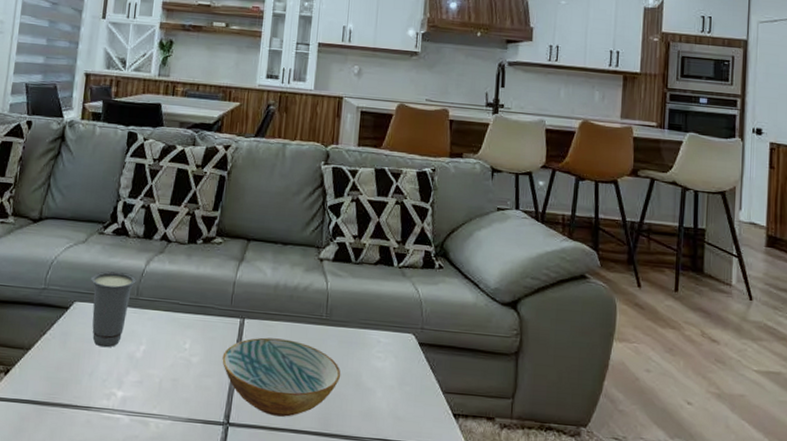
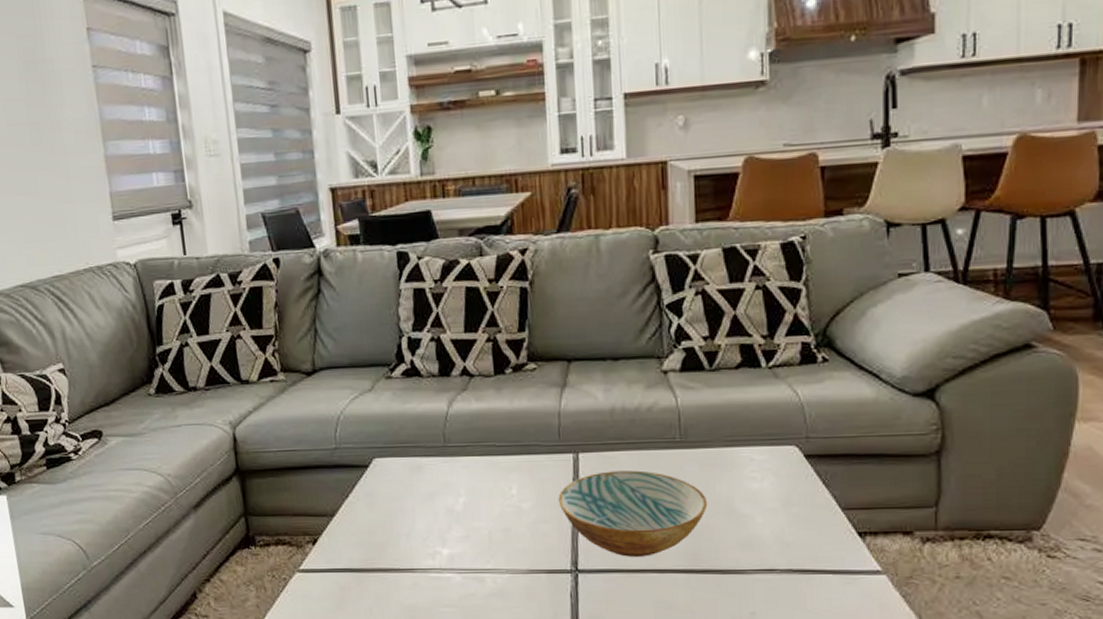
cup: present [91,271,137,348] -> none [387,418,440,504]

